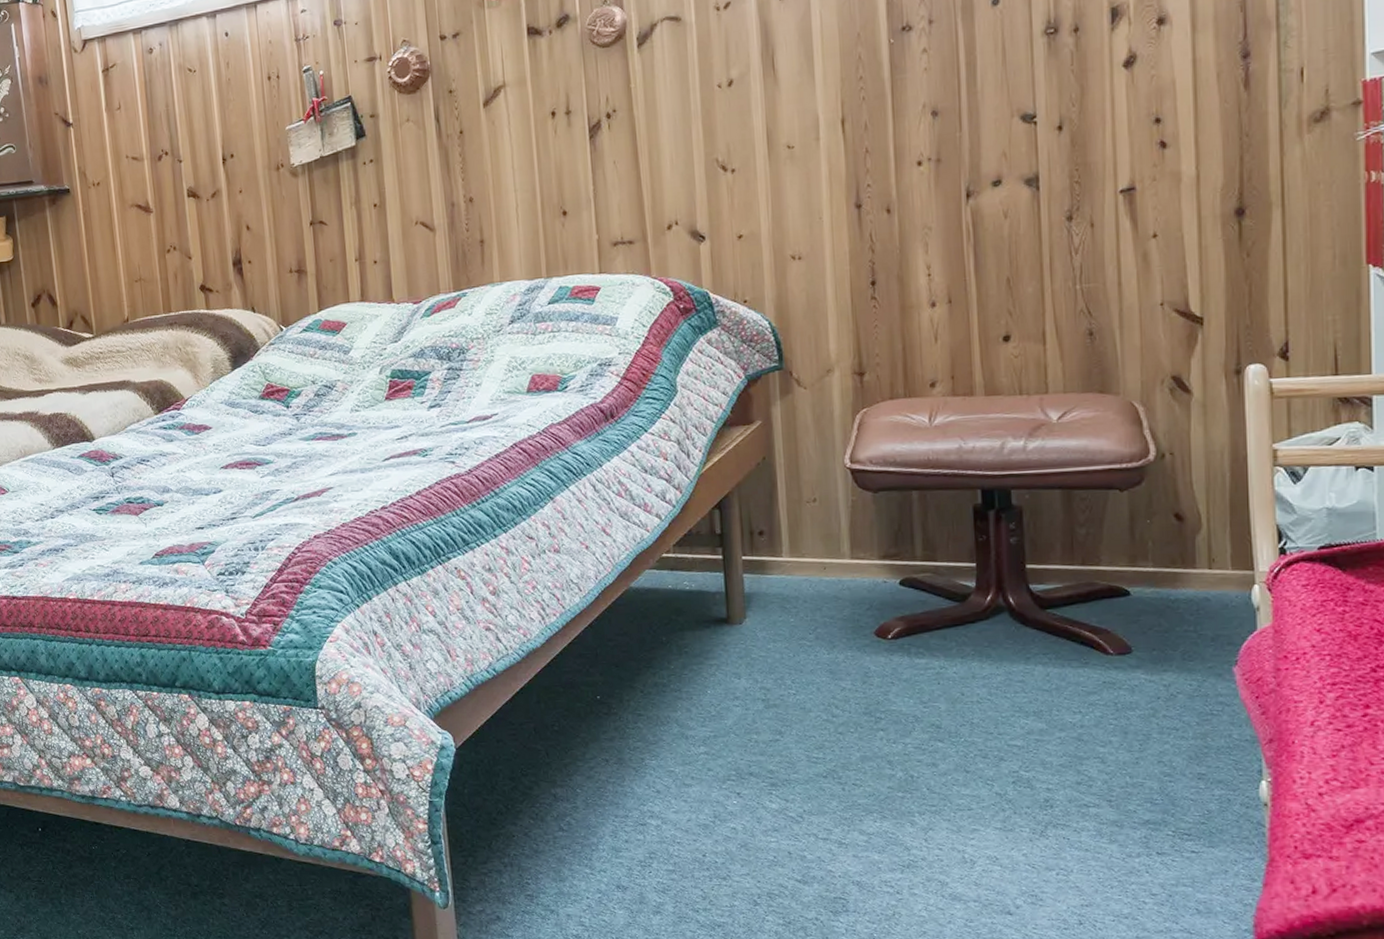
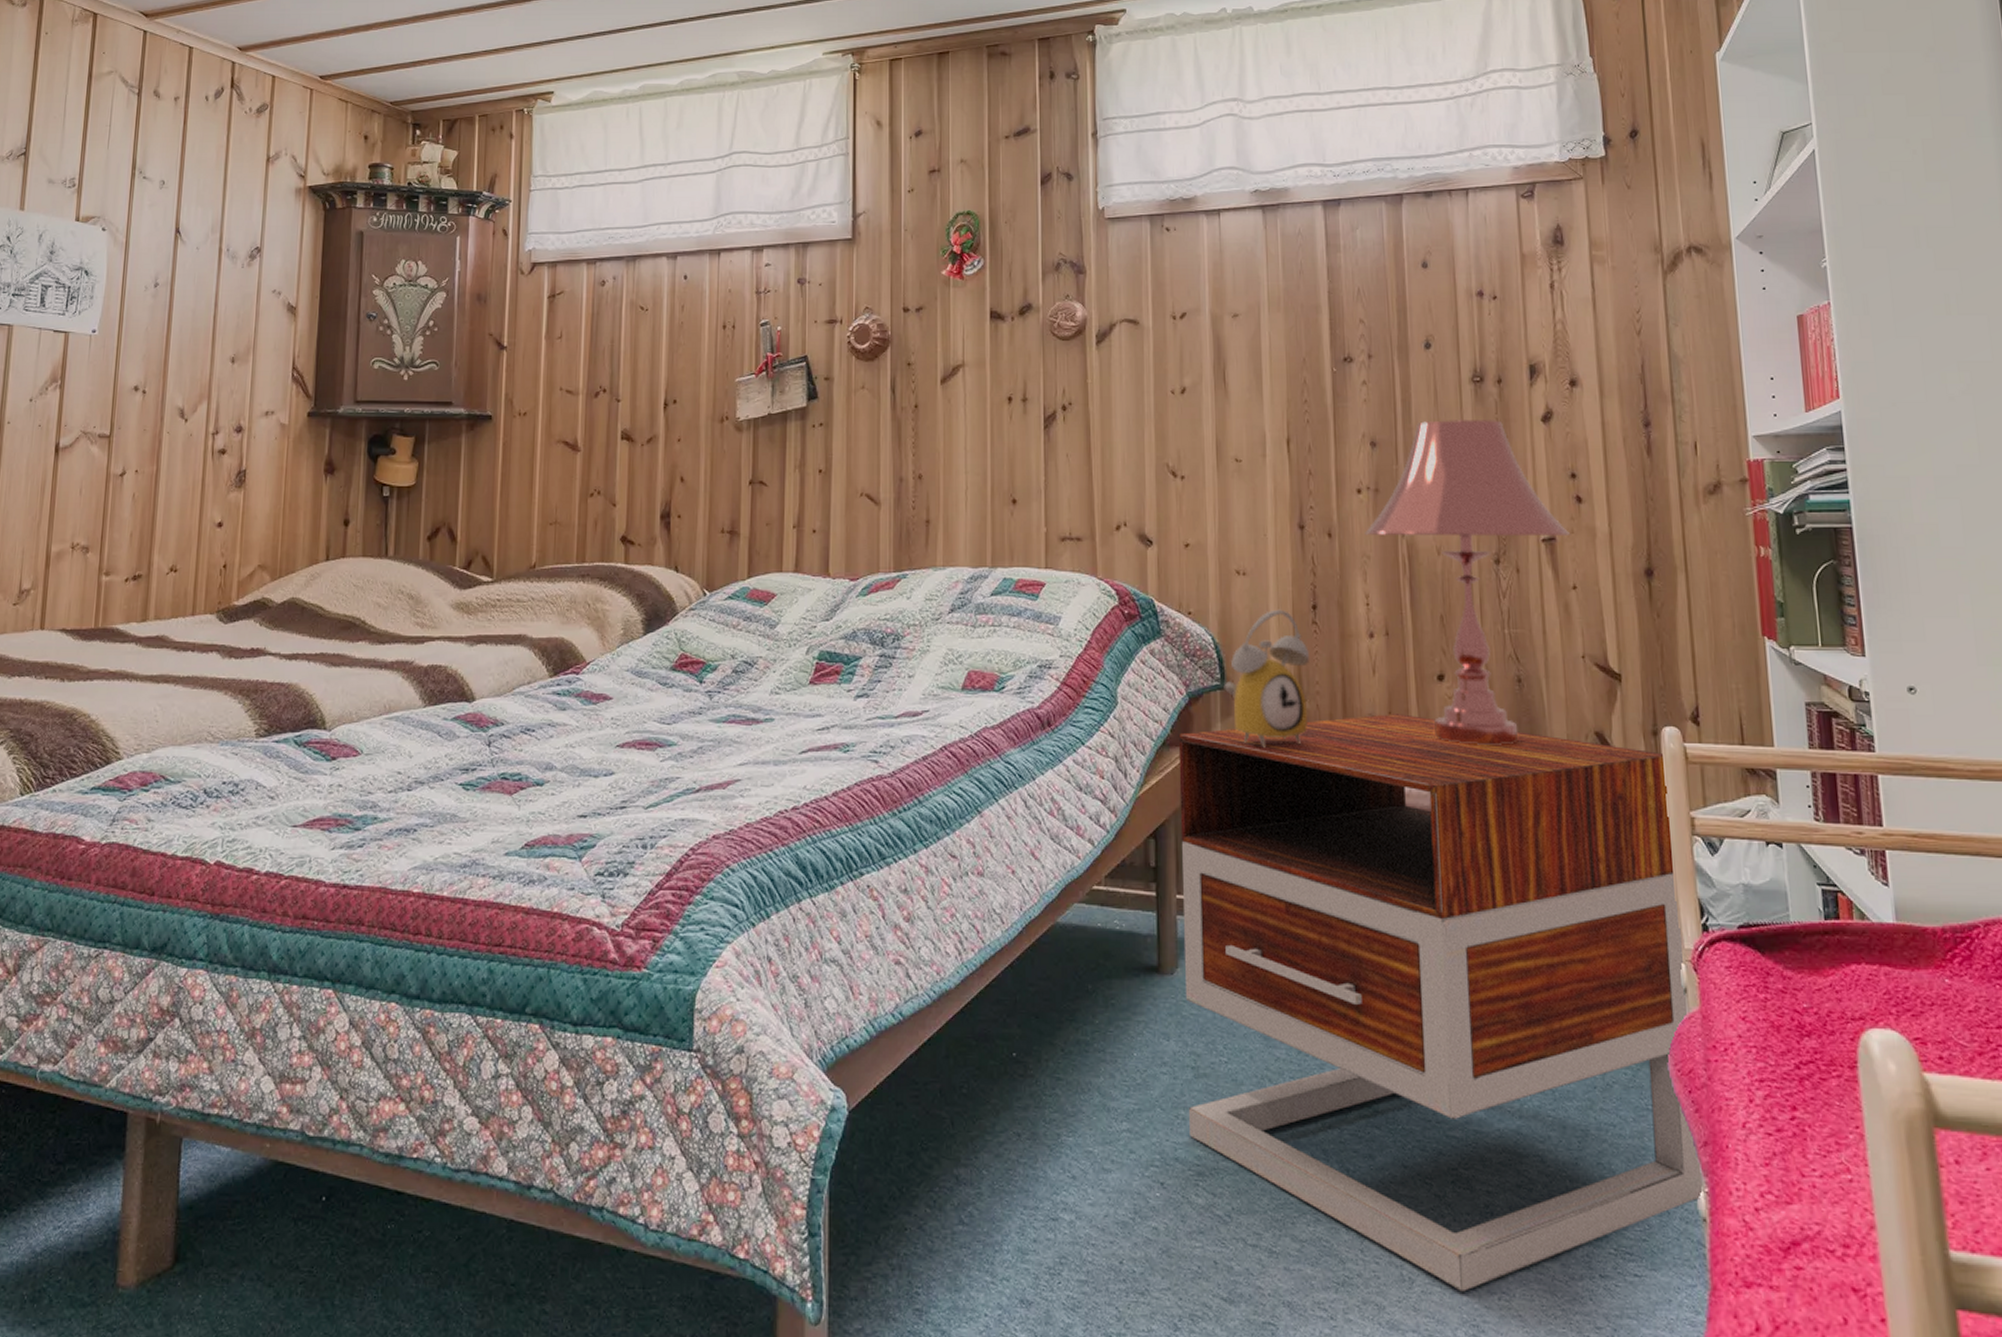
nightstand: none [738,376,1266,869] -> present [1178,714,1704,1292]
alarm clock: none [782,288,869,420] -> present [1223,609,1309,748]
table lamp: none [926,72,1151,400] -> present [1365,419,1570,745]

